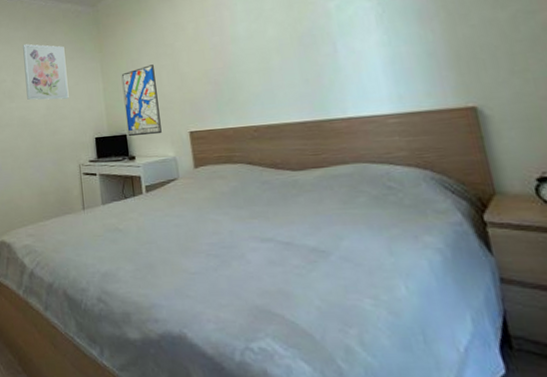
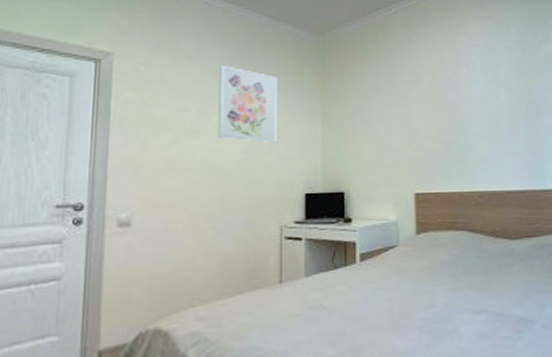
wall art: present [121,64,162,137] -> none [345,114,385,195]

